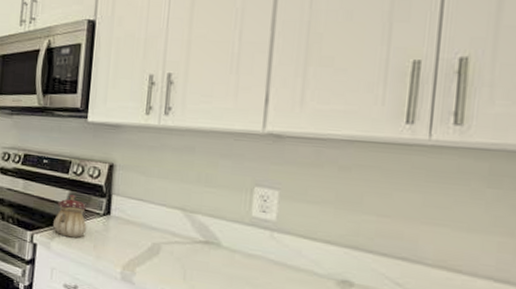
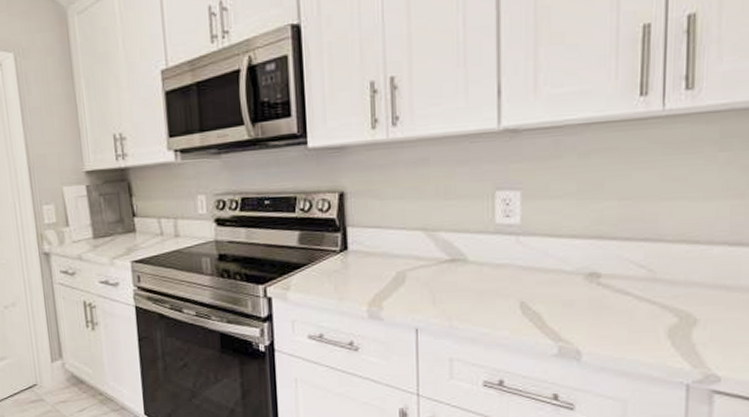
teapot: present [53,195,87,238] -> none [287,235,324,284]

